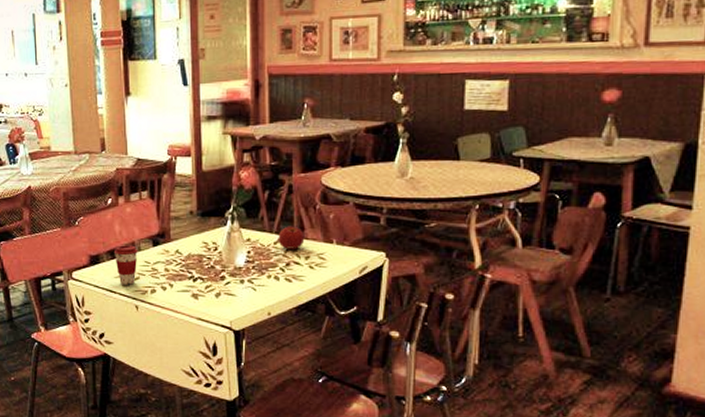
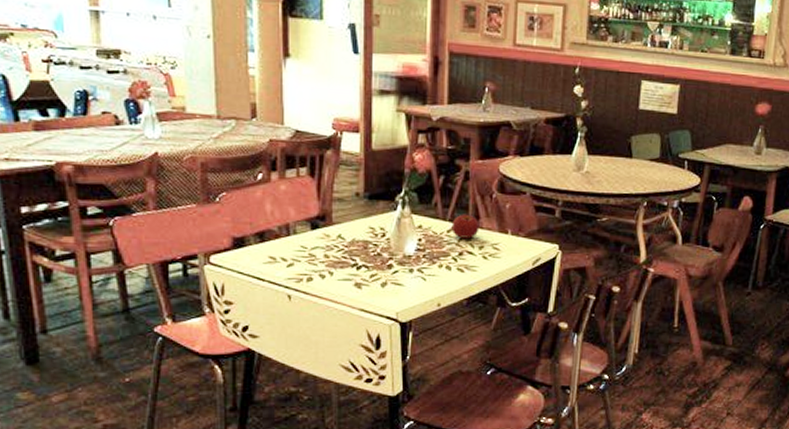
coffee cup: present [114,245,138,285] -> none [264,227,293,272]

